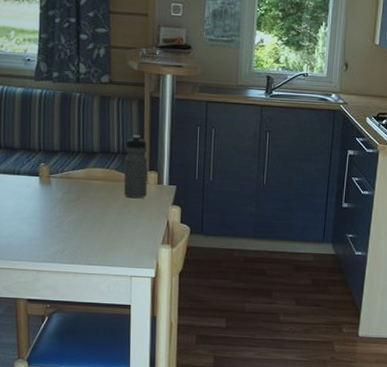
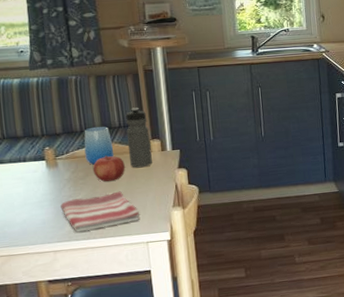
dish towel: none [49,219,128,256] -> present [60,191,140,232]
cup: none [79,149,109,188] -> present [84,126,114,165]
fruit: none [86,181,118,208] -> present [93,156,125,182]

